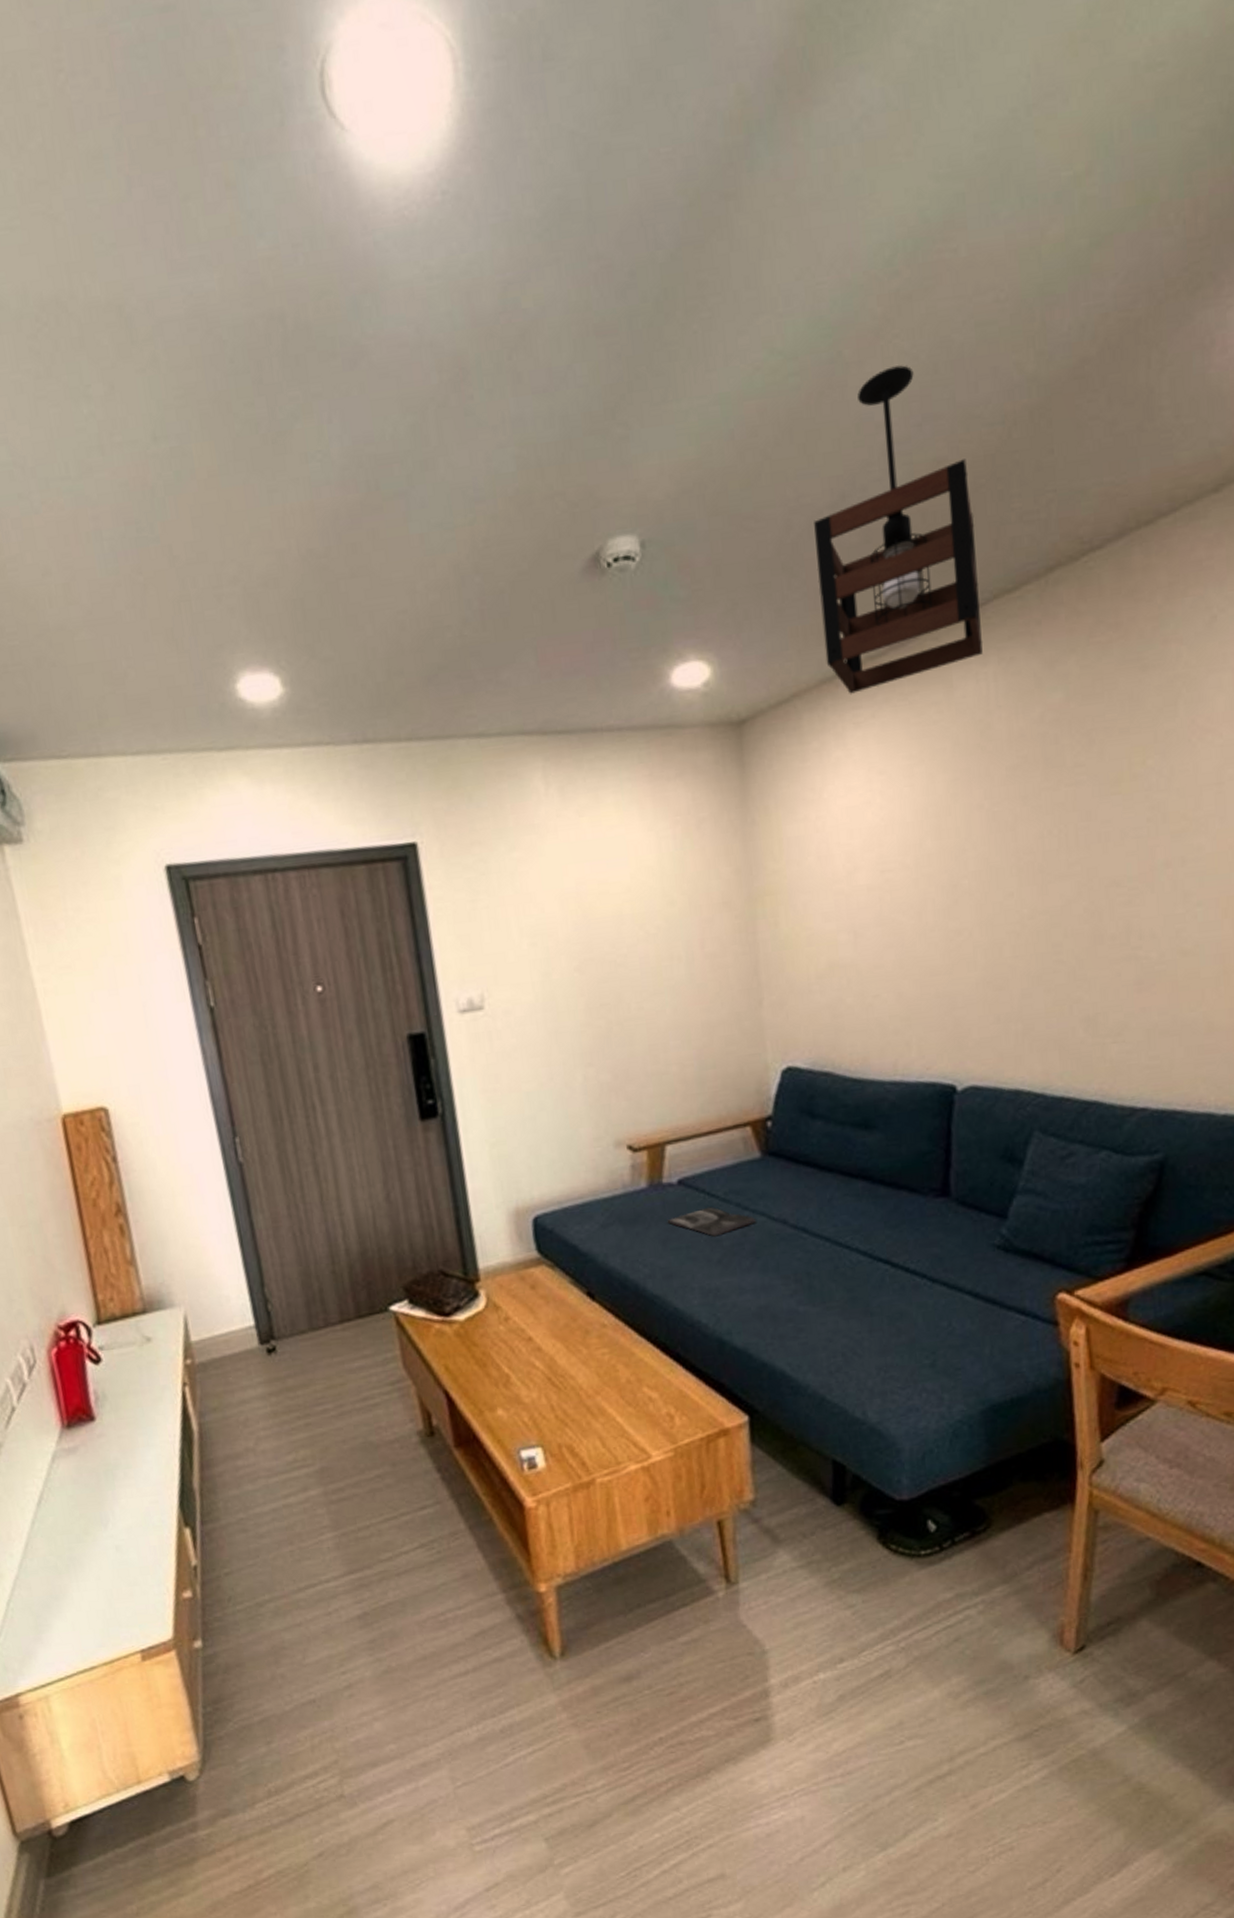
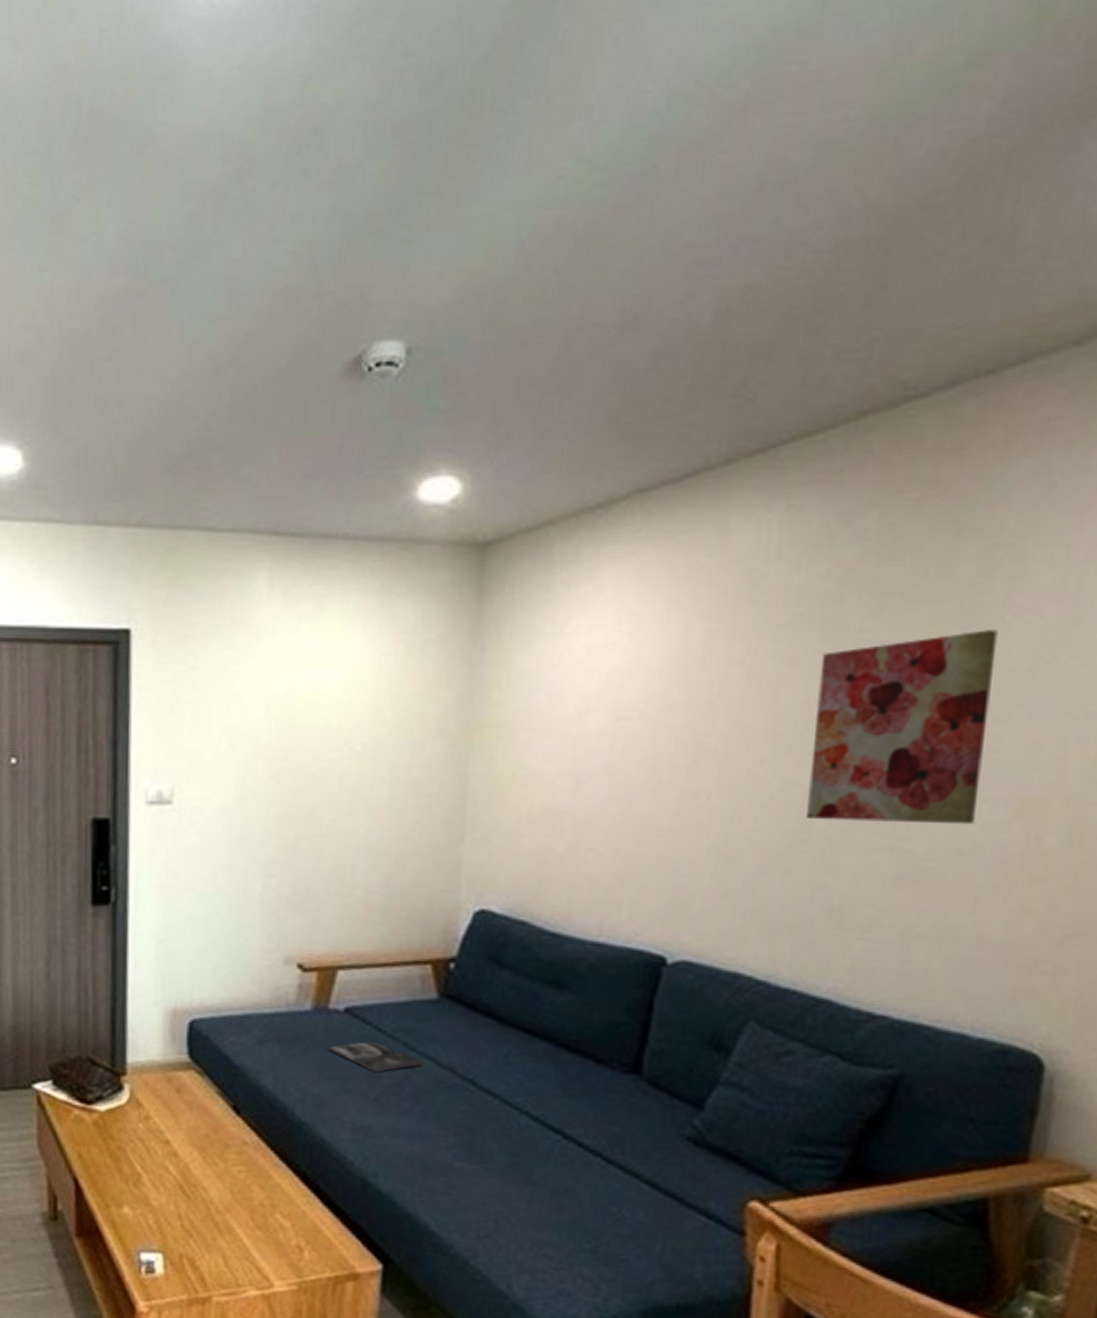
pendant light: present [814,365,983,694] -> none [589,183,783,527]
wall art: none [1047,751,1193,941] -> present [806,629,998,825]

